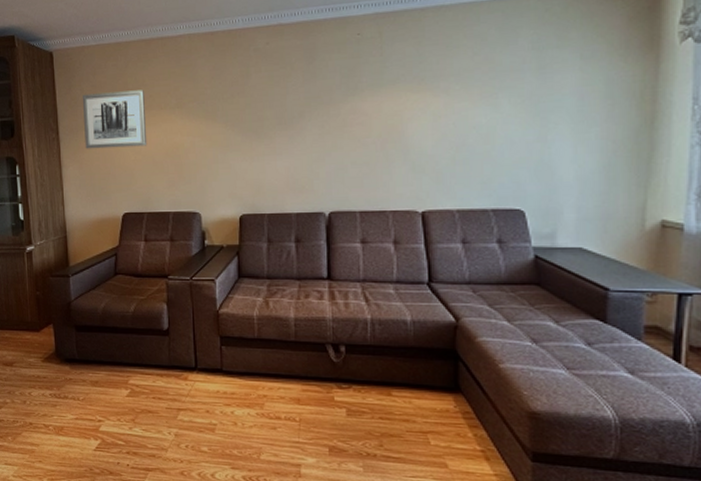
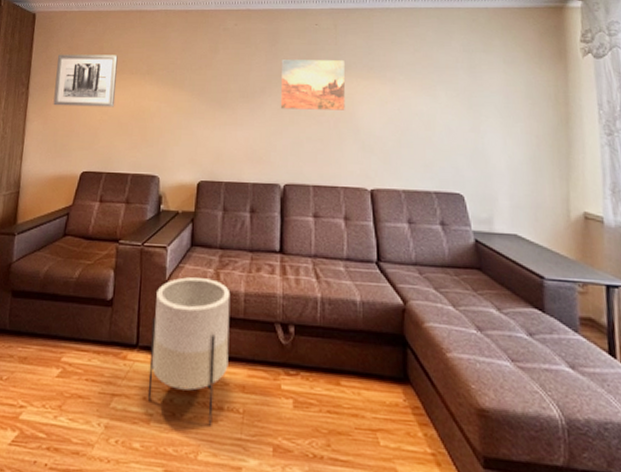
planter: none [207,306,283,432] -> present [147,277,231,426]
wall art: none [320,73,393,134] -> present [280,60,346,110]

